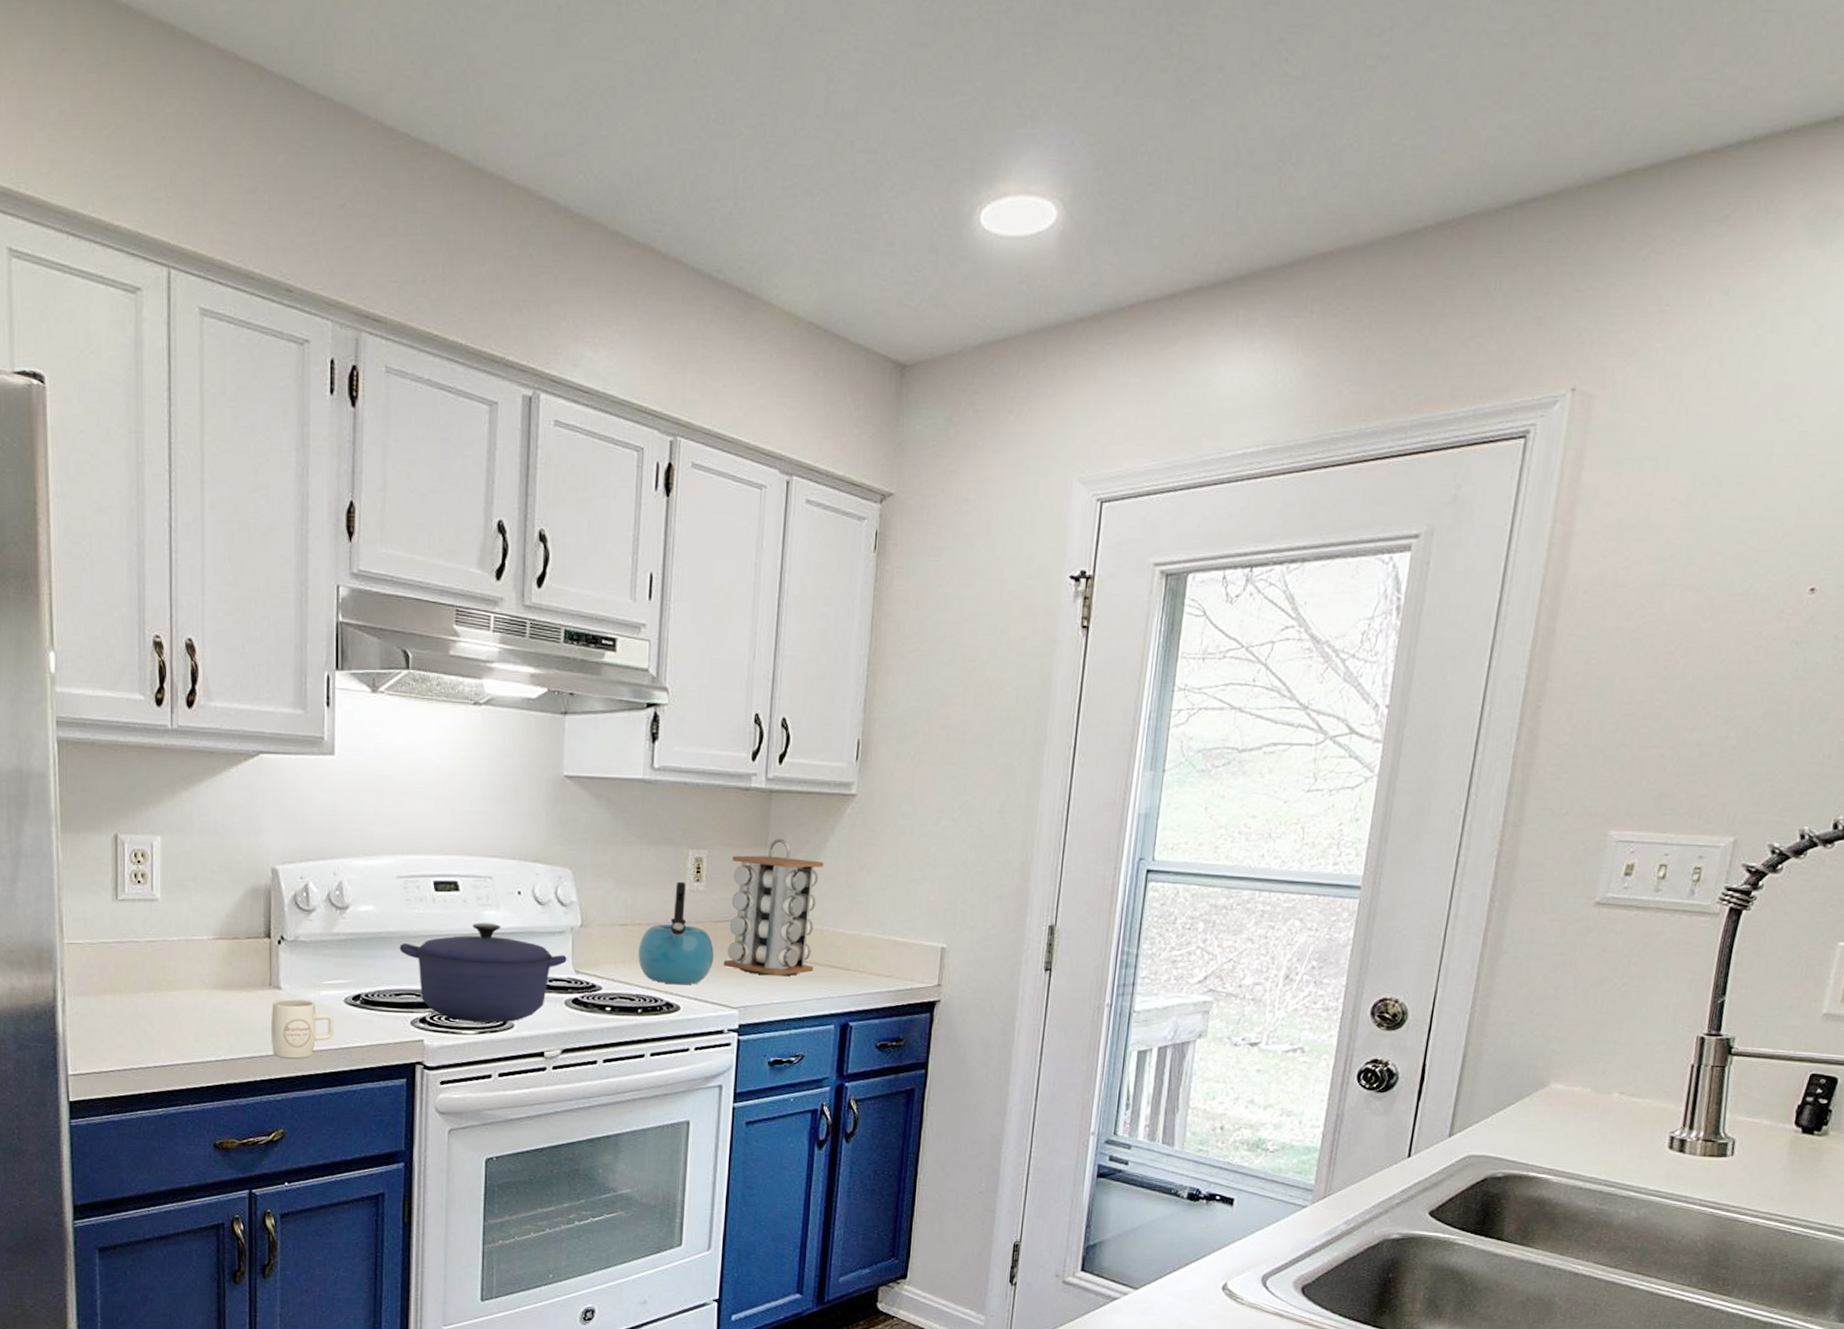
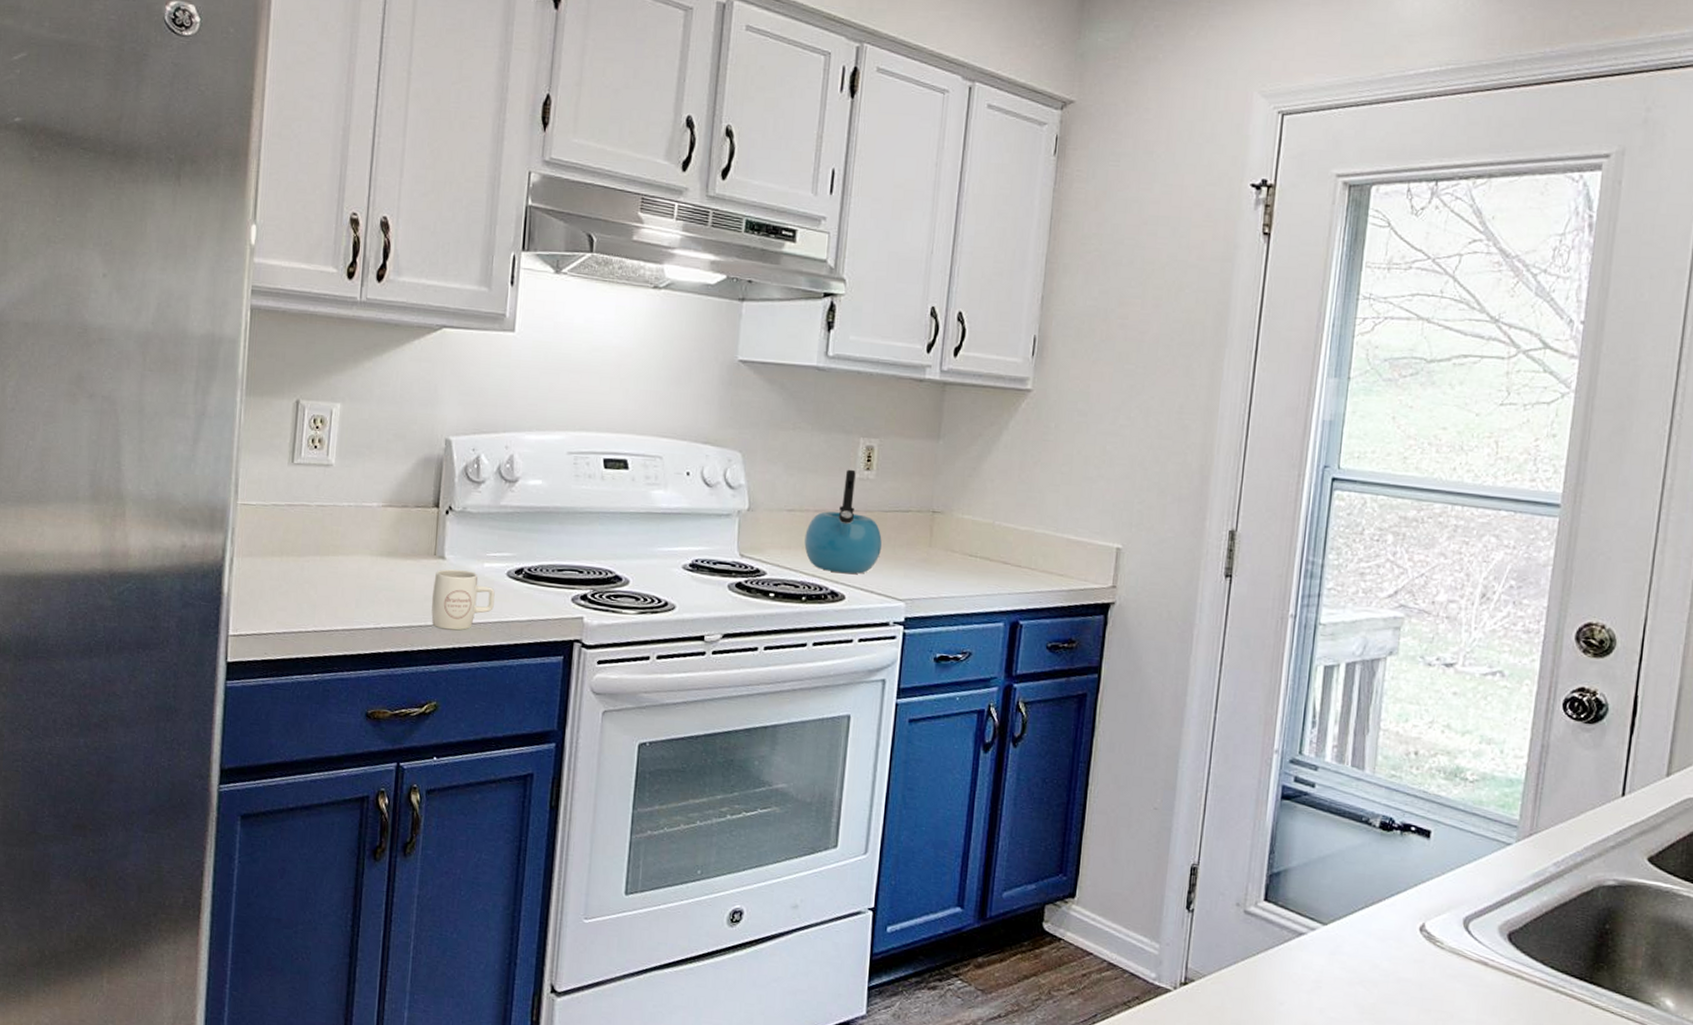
cooking pot: present [399,922,567,1023] -> none [565,501,733,604]
spice rack: present [723,838,824,977] -> none [891,430,997,570]

